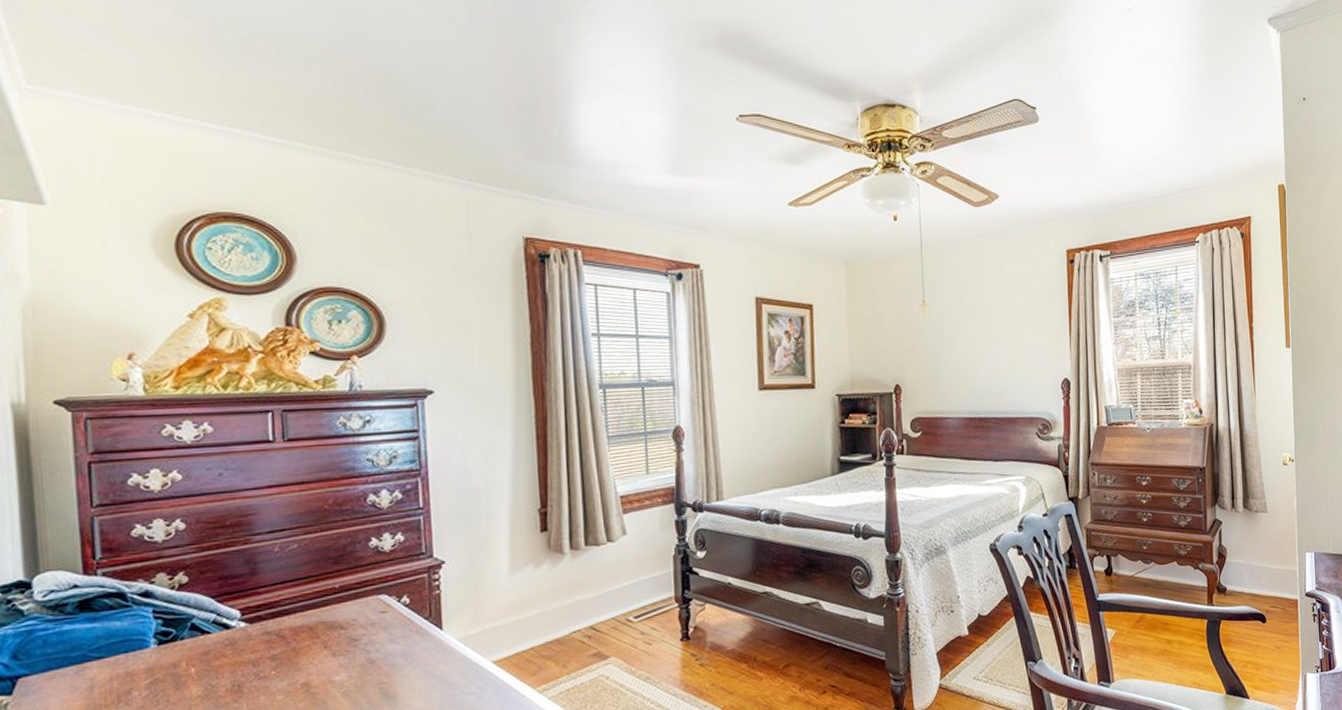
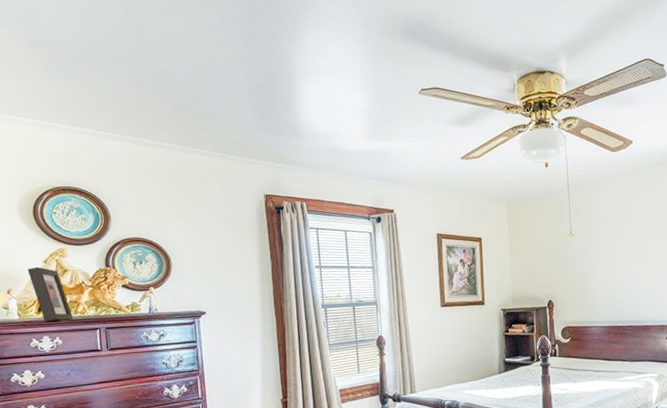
picture frame: none [161,322,232,401] -> present [27,266,73,322]

